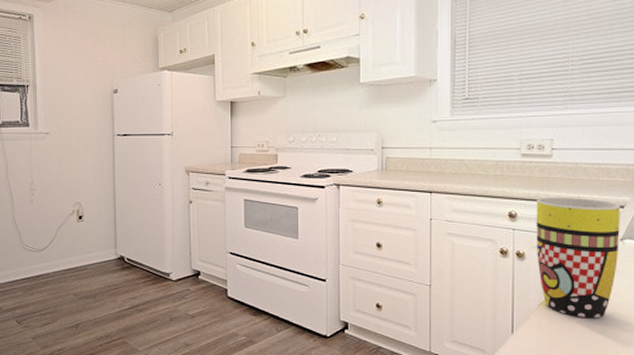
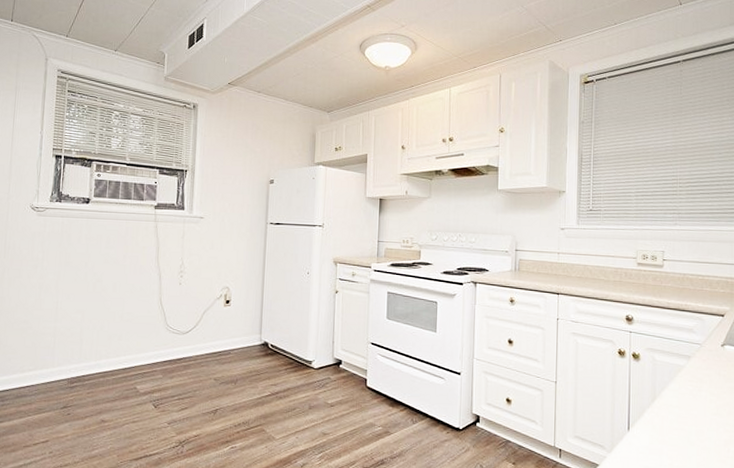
mug: present [536,197,620,318] -> none [649,303,721,418]

